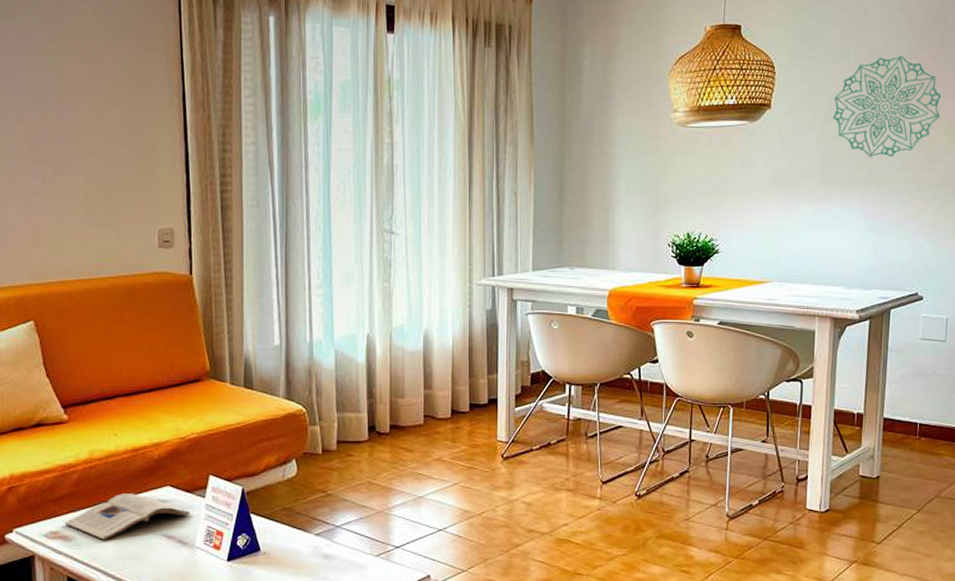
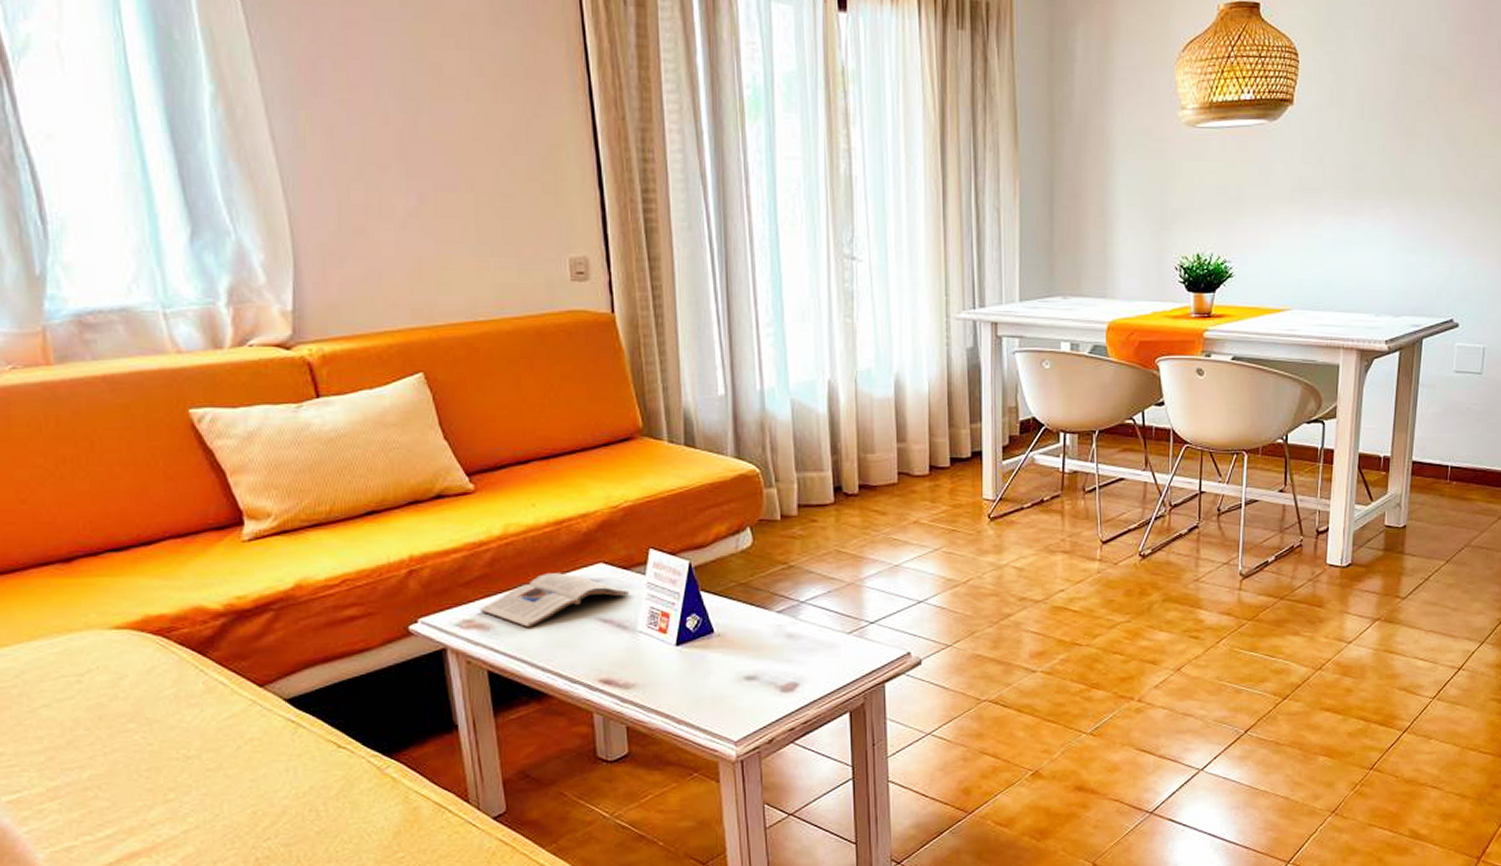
wall decoration: present [833,56,942,158] -> none [1363,40,1486,163]

